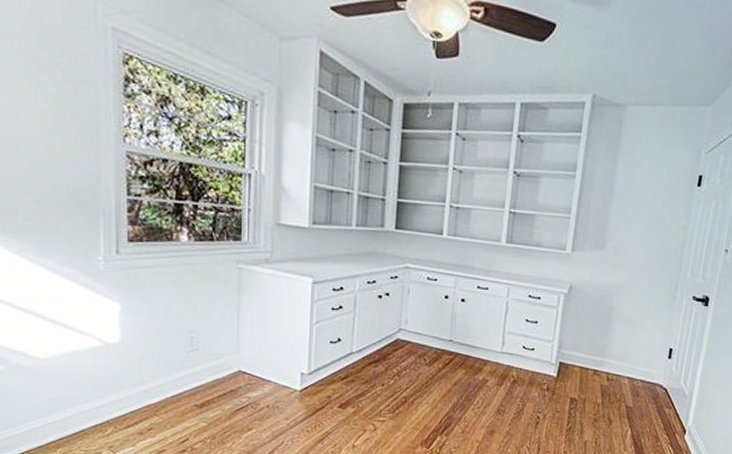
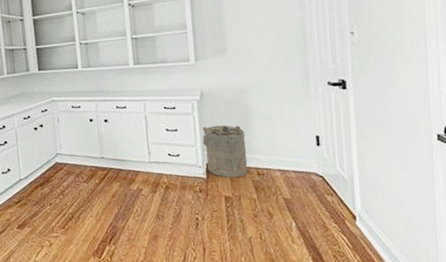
laundry hamper: none [559,323,605,380] -> present [202,125,248,178]

